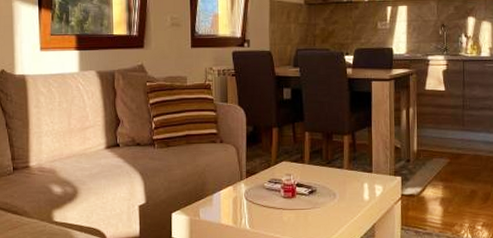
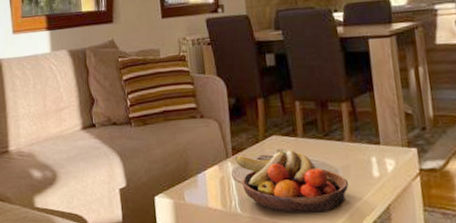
fruit bowl: none [247,173,343,230] -> present [234,149,349,213]

